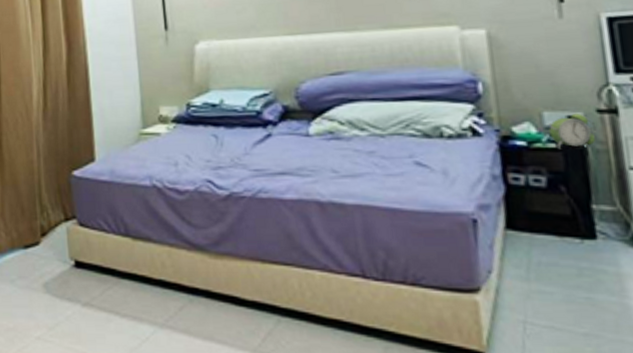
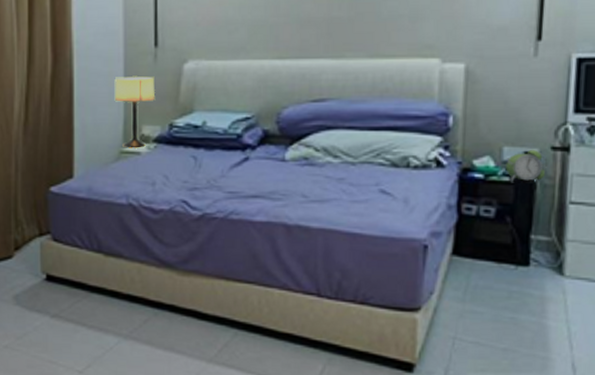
table lamp: none [129,58,169,130] -> present [115,76,155,148]

